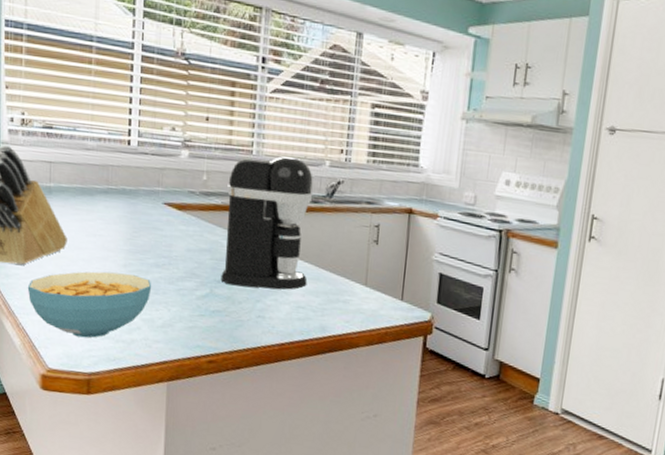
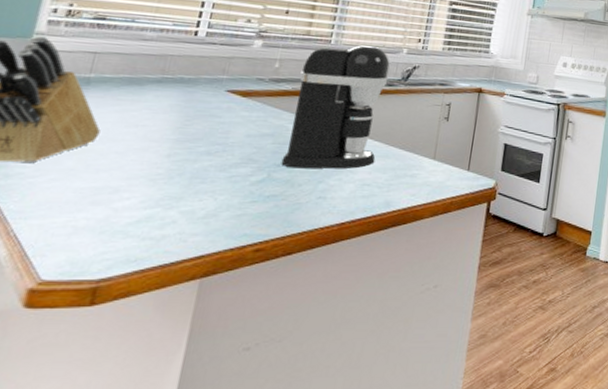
cereal bowl: present [27,271,152,338] -> none [31,163,199,239]

